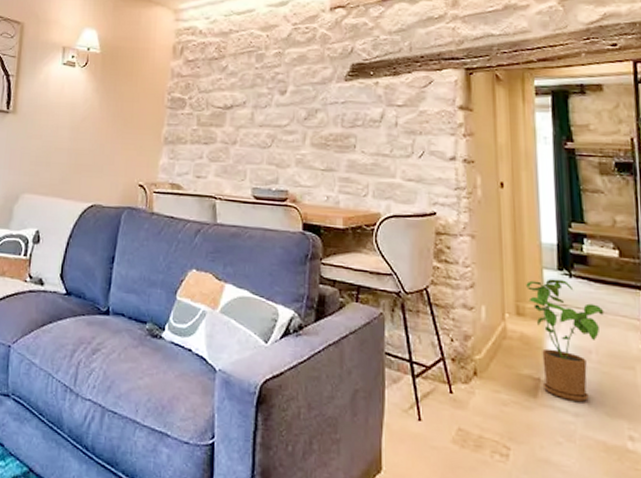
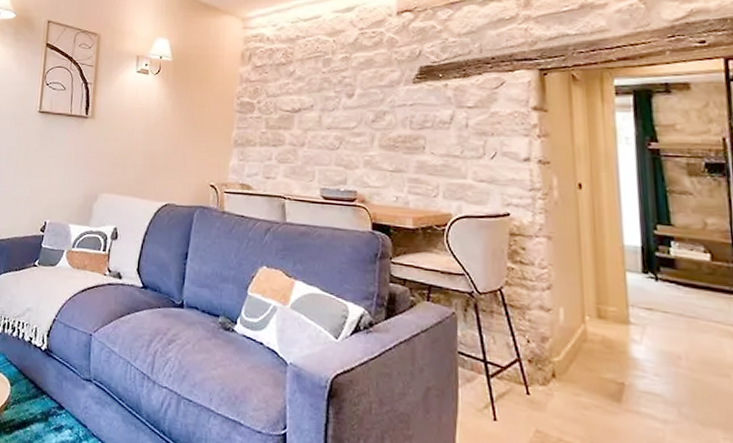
house plant: present [526,279,604,402] -> none [608,282,695,409]

